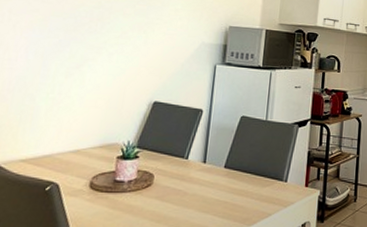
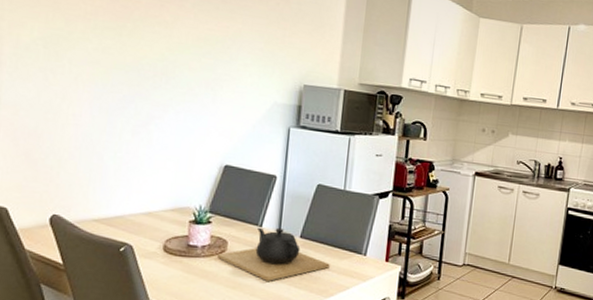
teapot: none [142,159,253,212] -> present [216,227,330,281]

